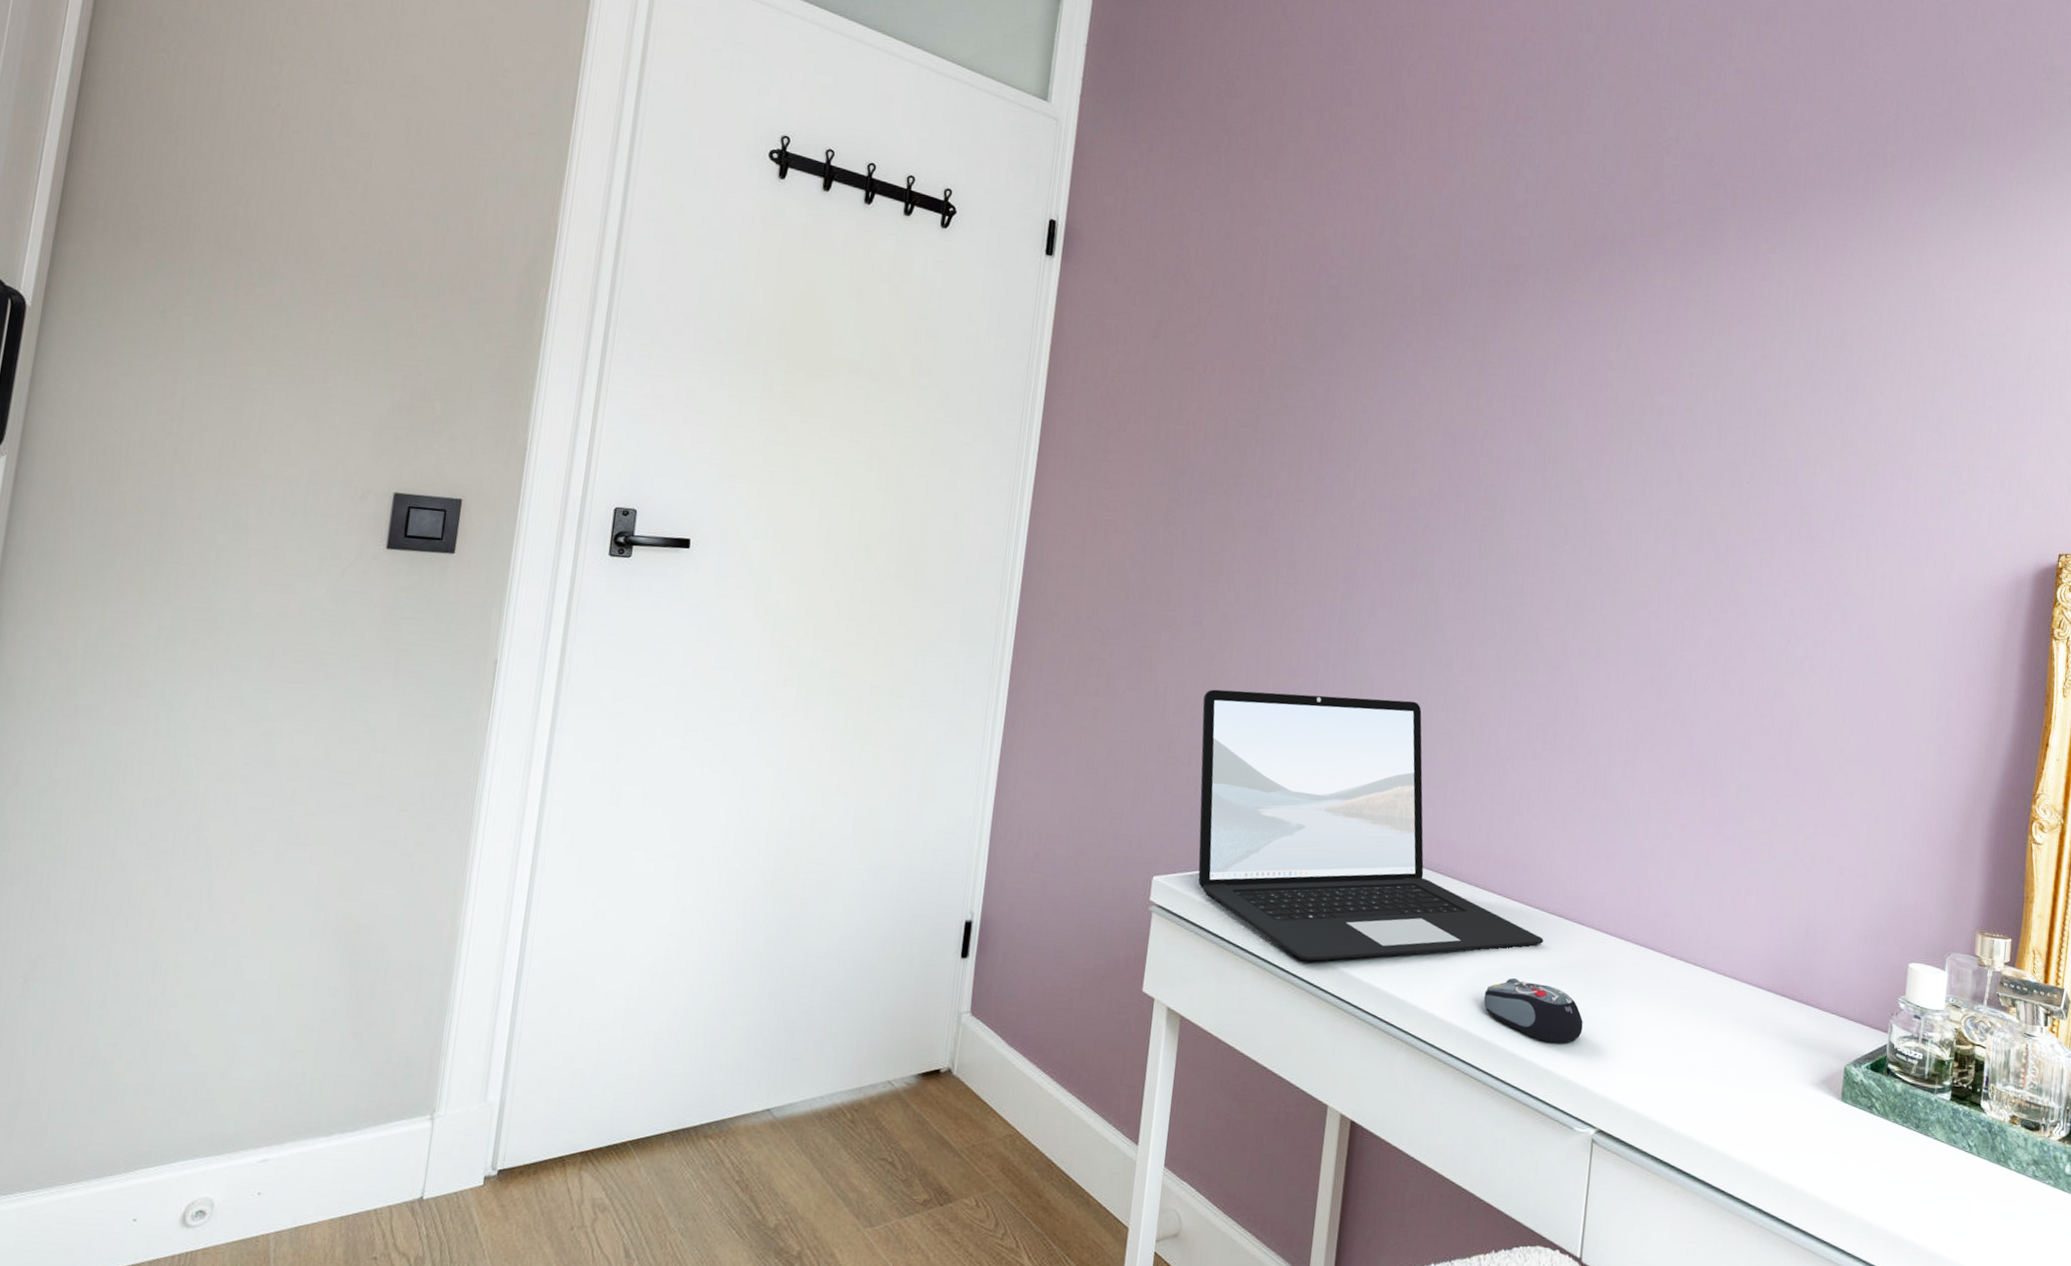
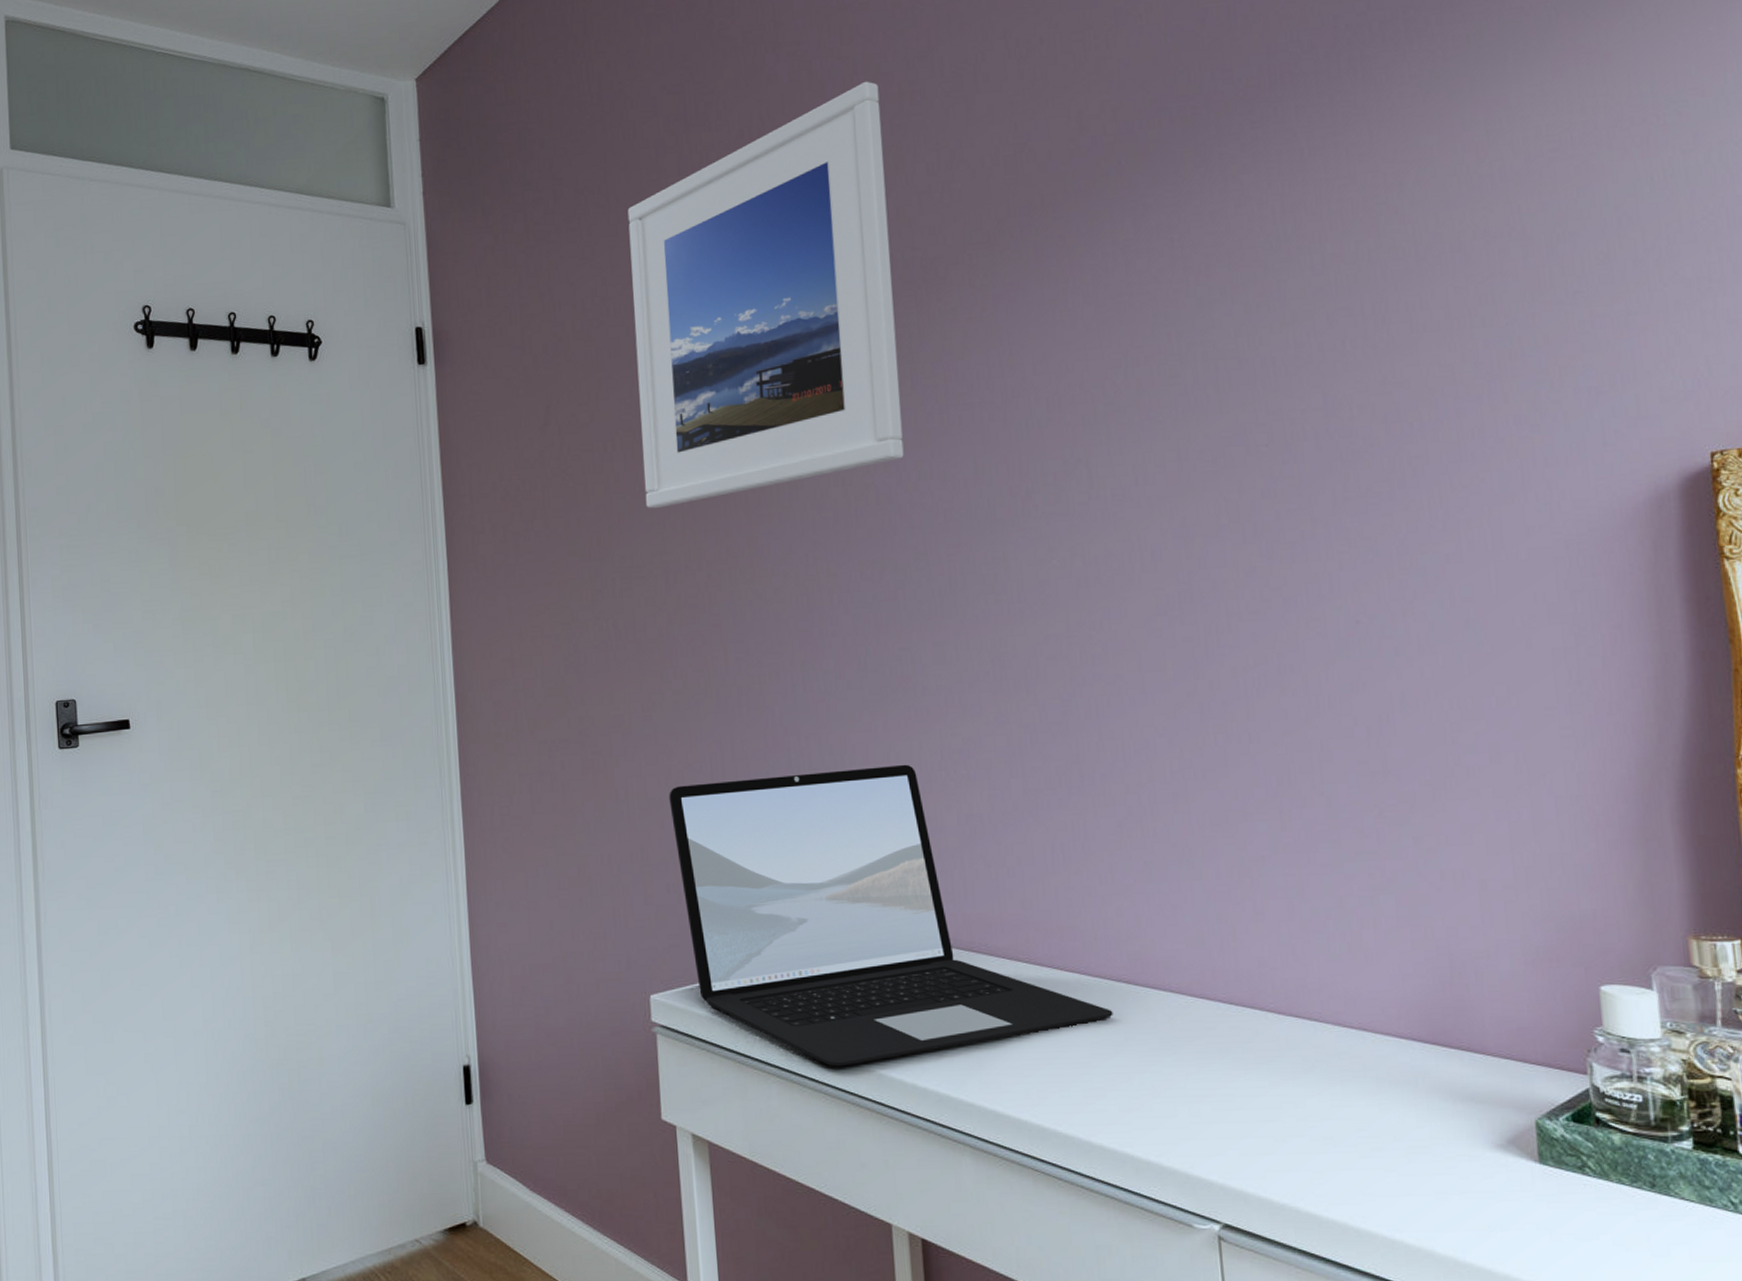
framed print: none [1232,97,1500,435] -> present [627,81,904,509]
computer mouse: present [1483,977,1583,1043] -> none [1052,1059,1182,1129]

